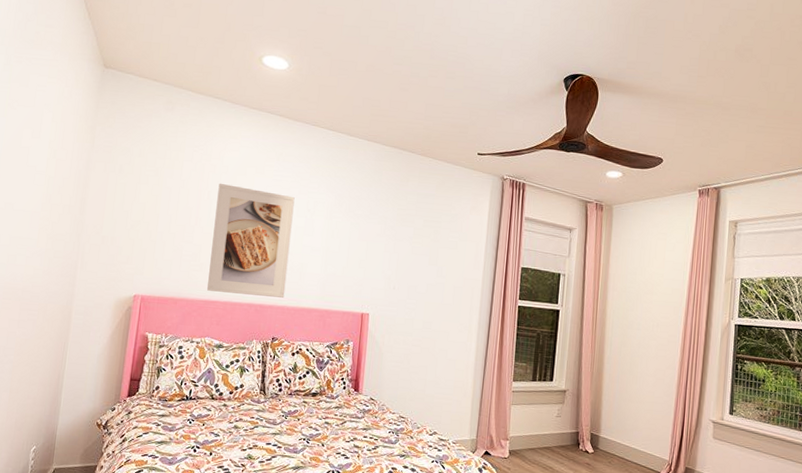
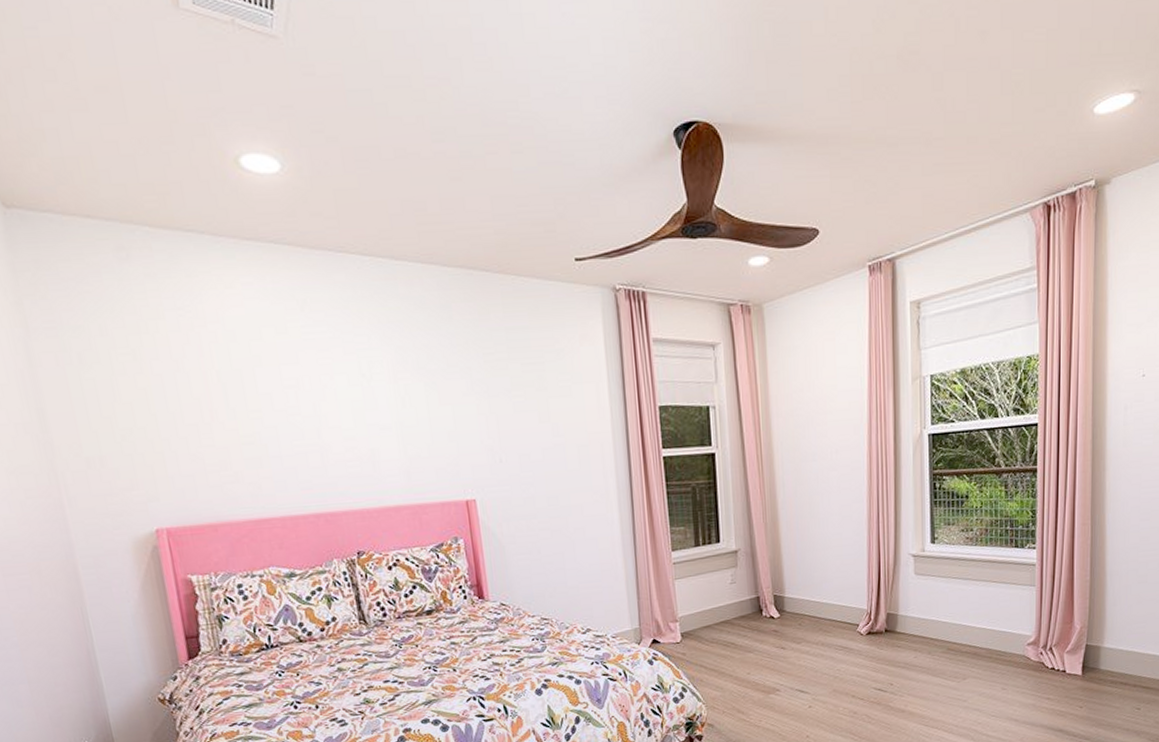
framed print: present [207,183,295,298] -> none [228,356,360,507]

